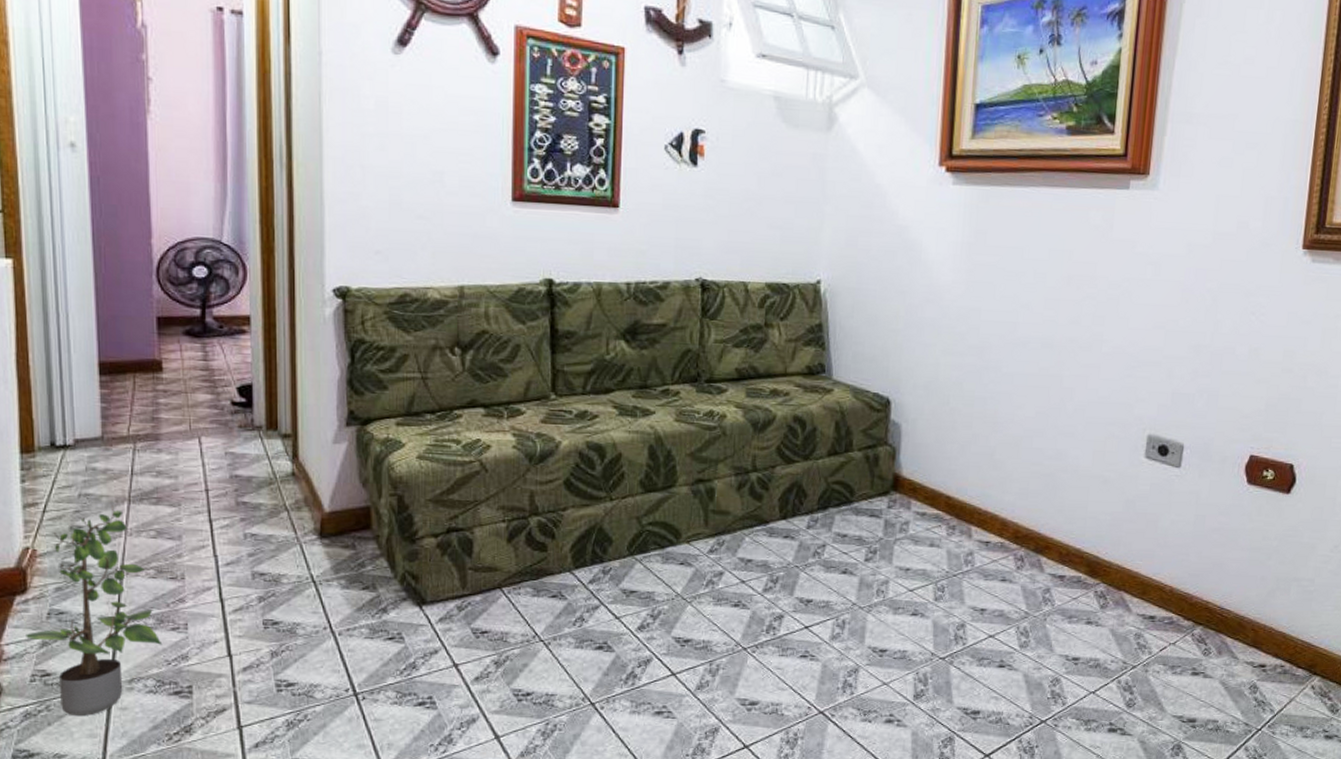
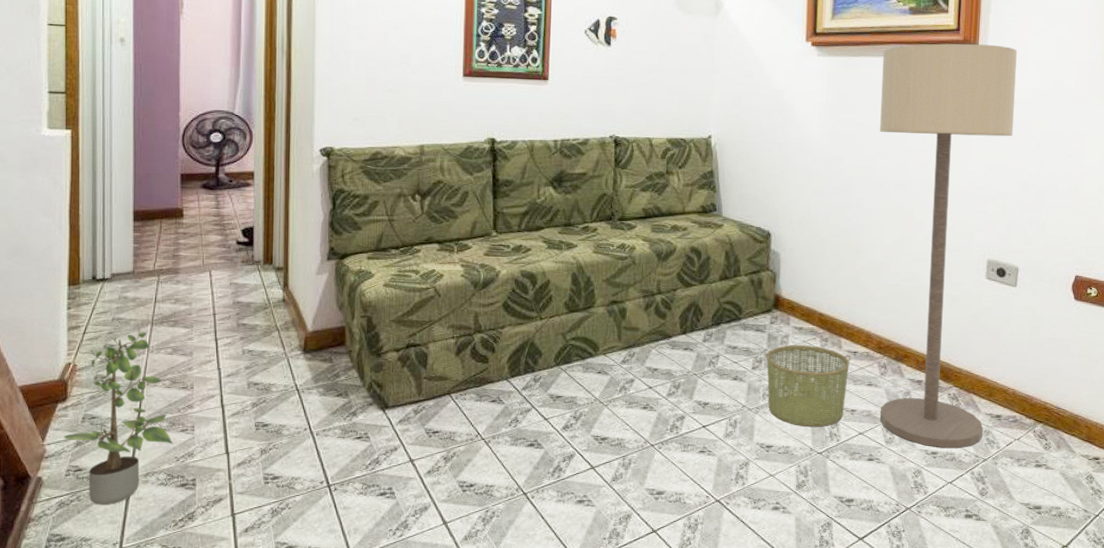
basket: none [879,533,983,628] -> present [764,345,851,427]
floor lamp: none [1014,172,1195,654] -> present [880,43,1017,449]

